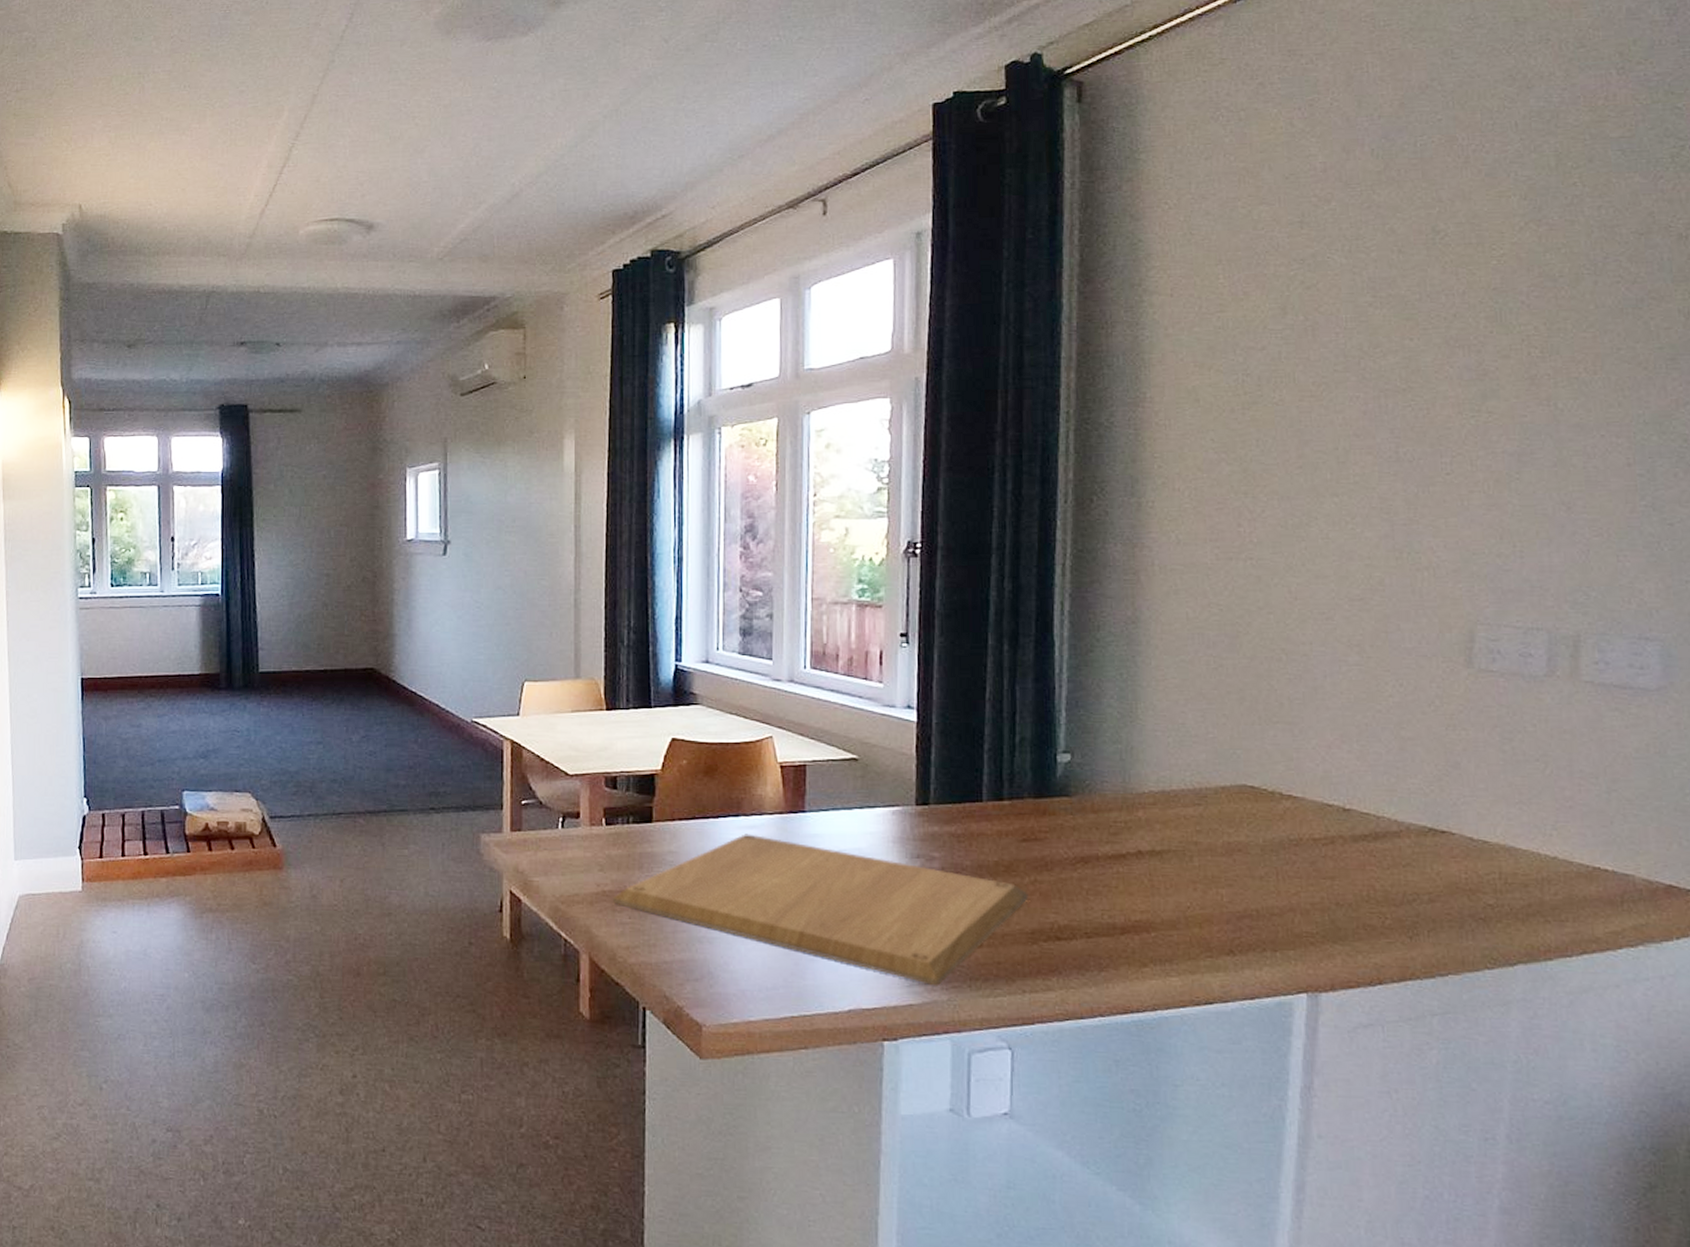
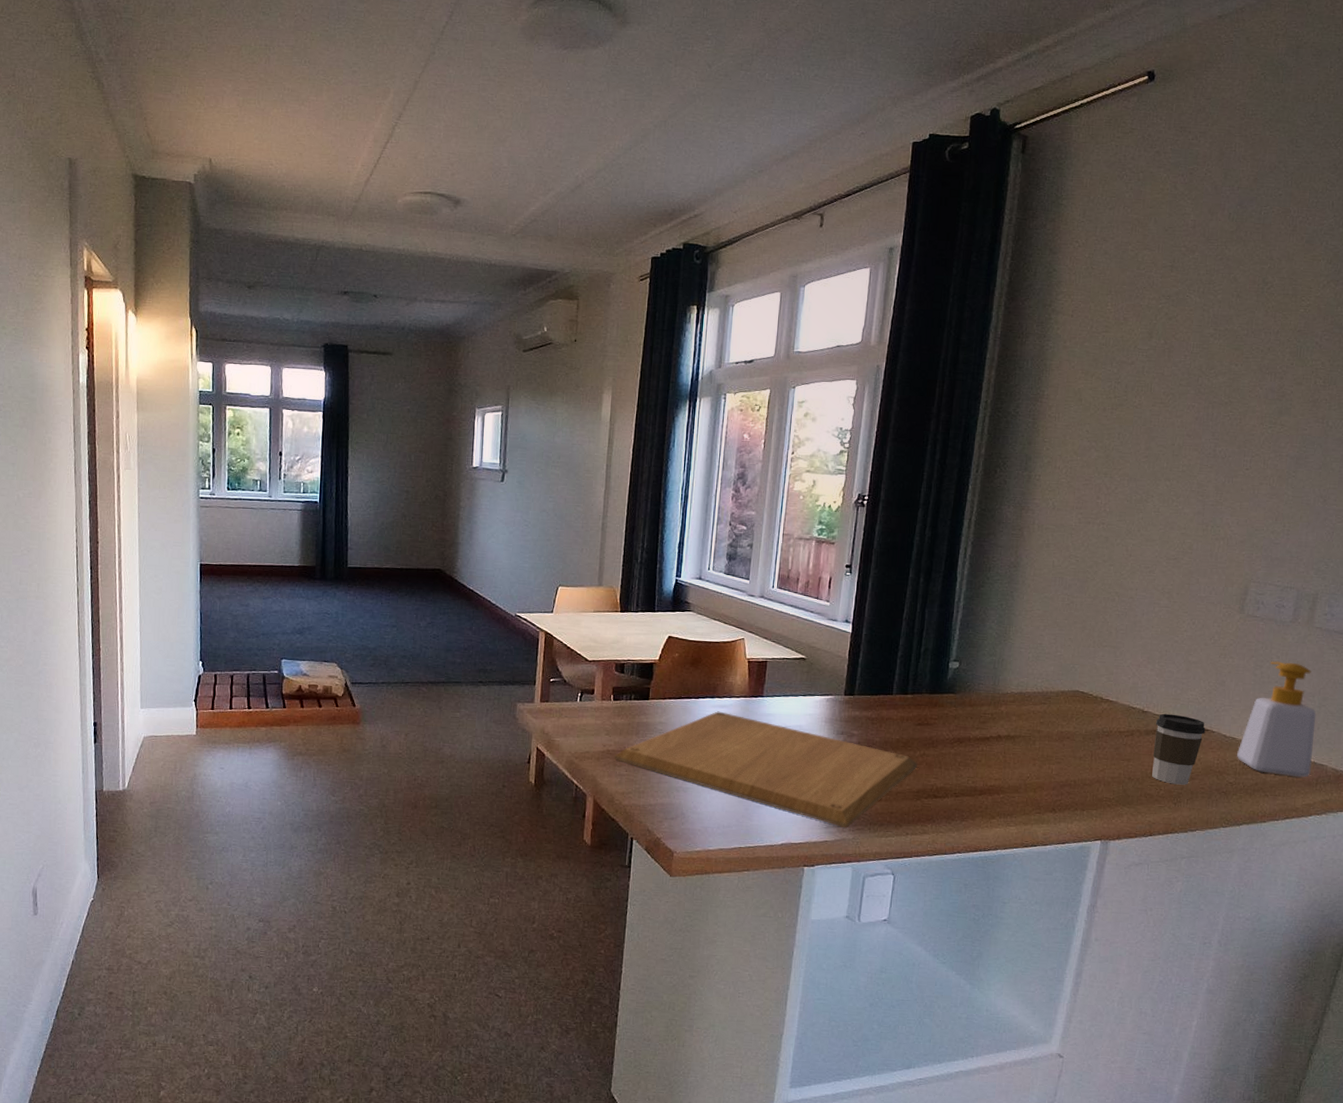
coffee cup: none [1366,811,1441,911] -> present [1152,713,1206,785]
soap bottle: none [1493,731,1611,894] -> present [1237,661,1316,778]

